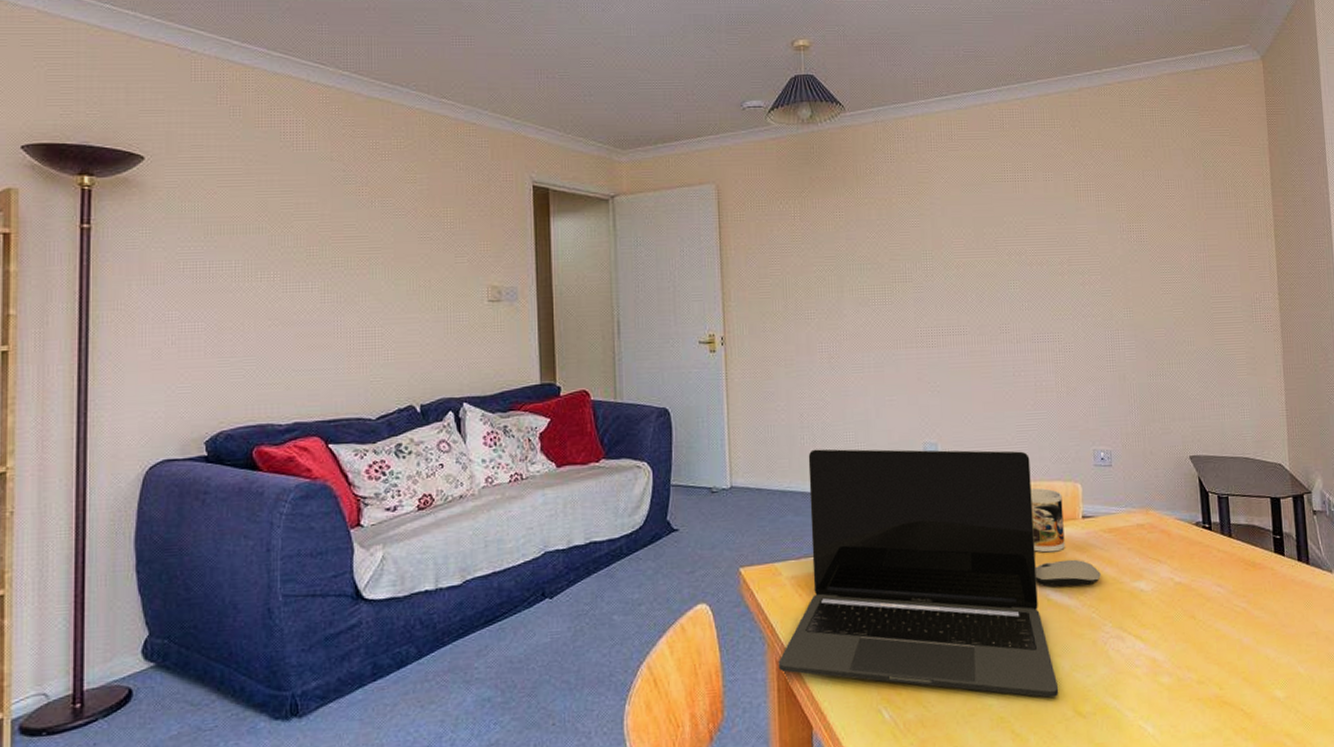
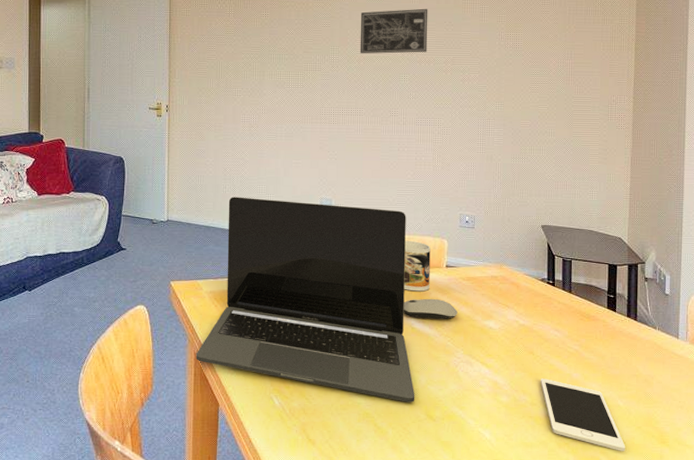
wall art: none [955,199,1038,259] -> present [360,8,428,54]
cell phone: none [1206,648,1313,731] -> present [541,378,626,451]

